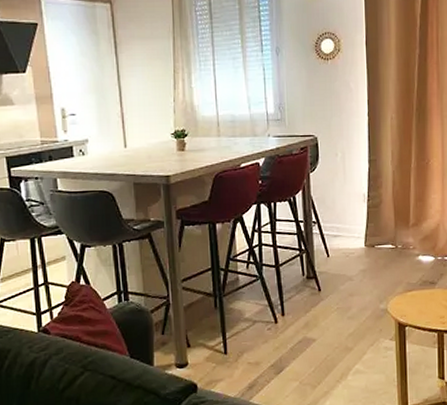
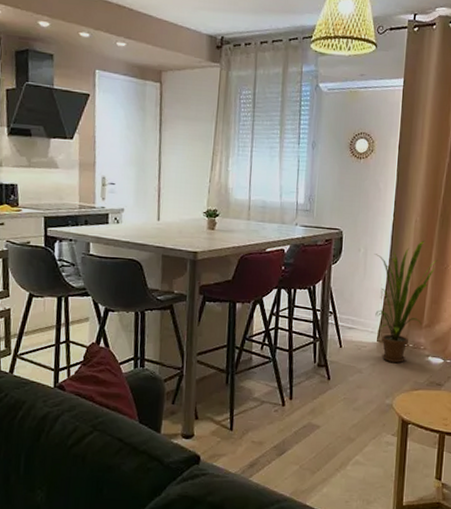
house plant: none [353,137,418,266] -> present [375,240,438,363]

